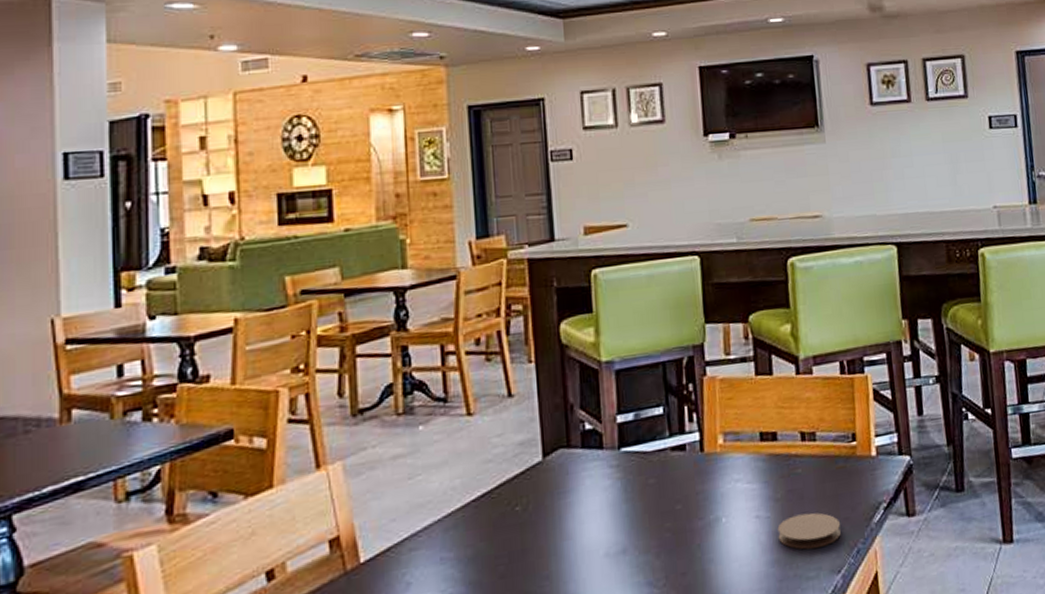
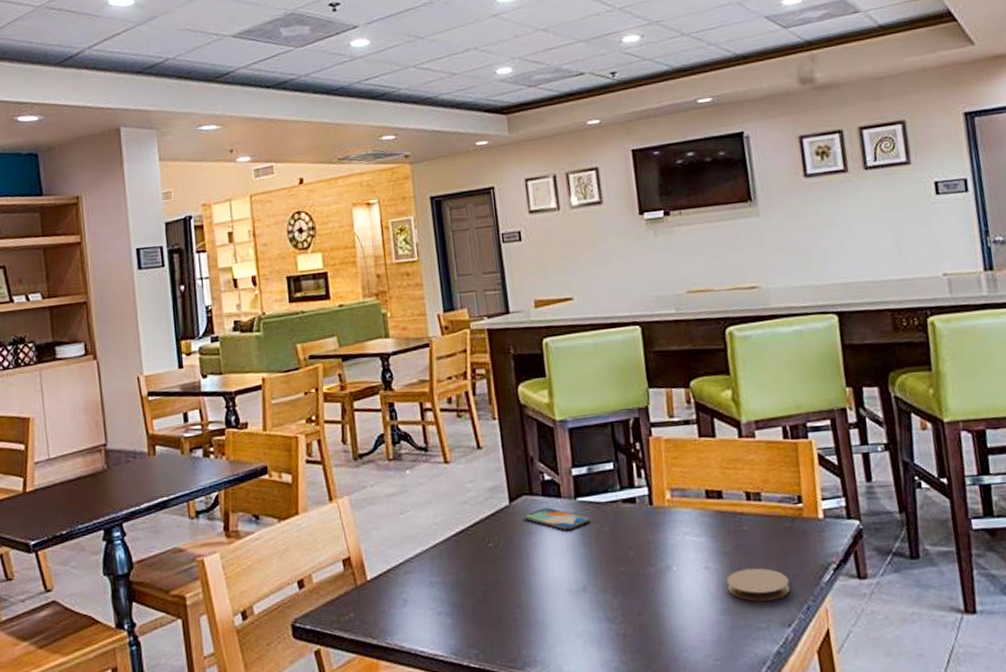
smartphone: none [559,460,636,487] -> present [524,507,591,531]

